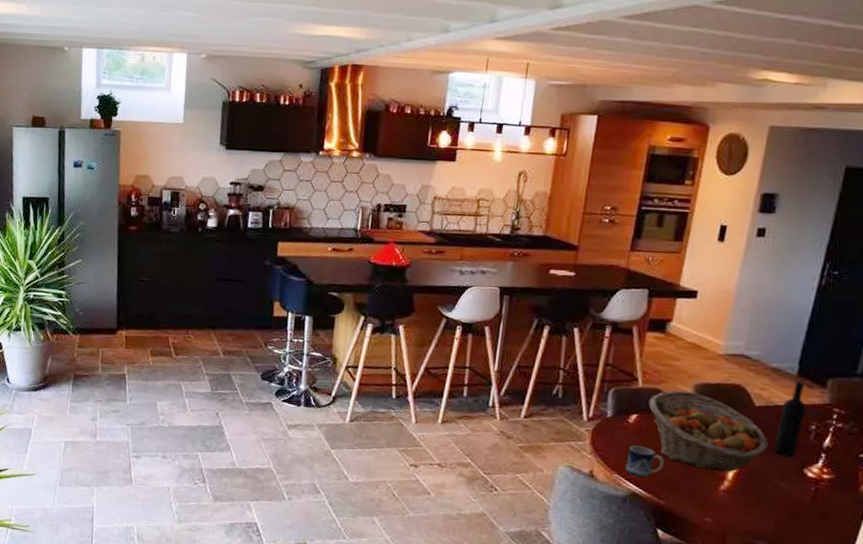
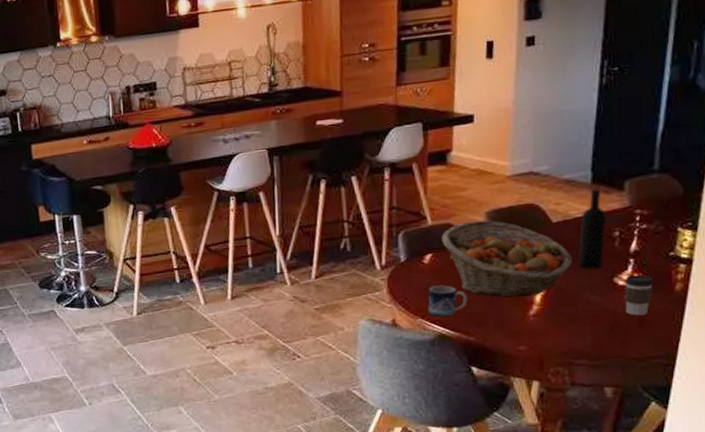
coffee cup: none [810,469,841,510] -> present [624,274,654,316]

